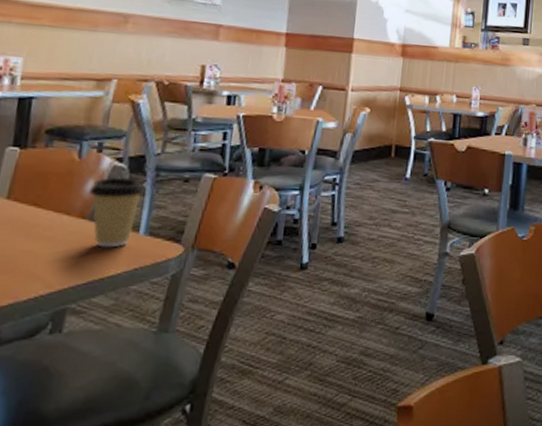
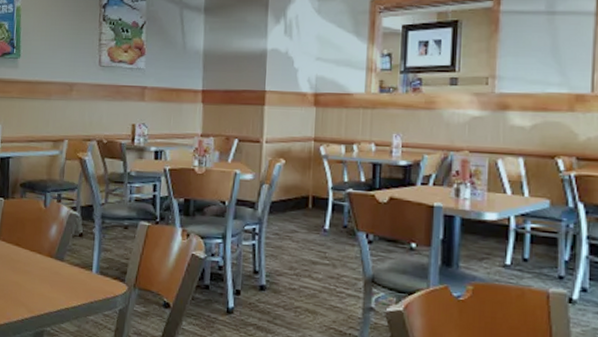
coffee cup: present [88,177,144,248] -> none [53,223,94,283]

